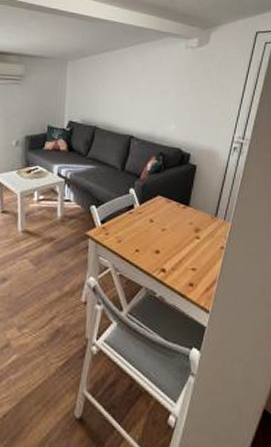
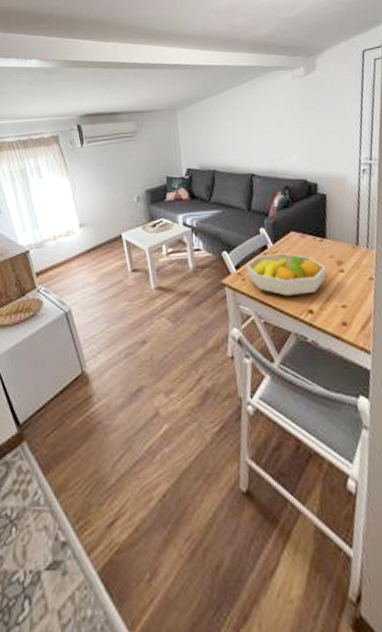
fruit bowl: none [110,213,184,255] -> present [245,253,326,296]

